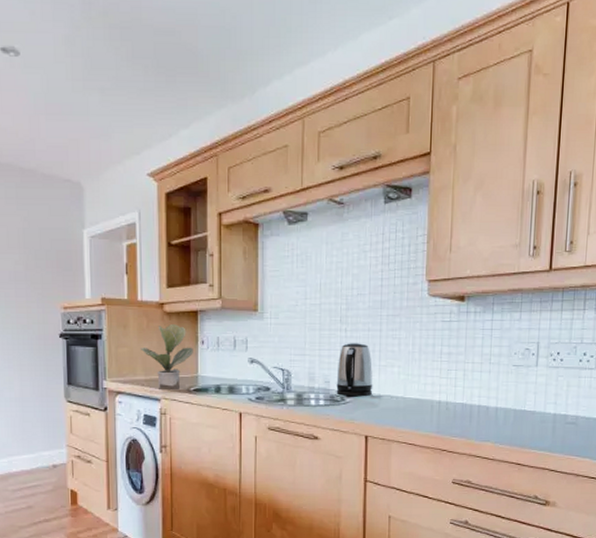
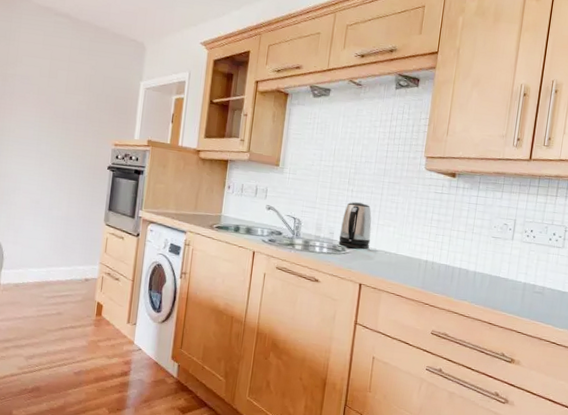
potted plant: present [140,324,193,391] -> none [174,169,220,226]

